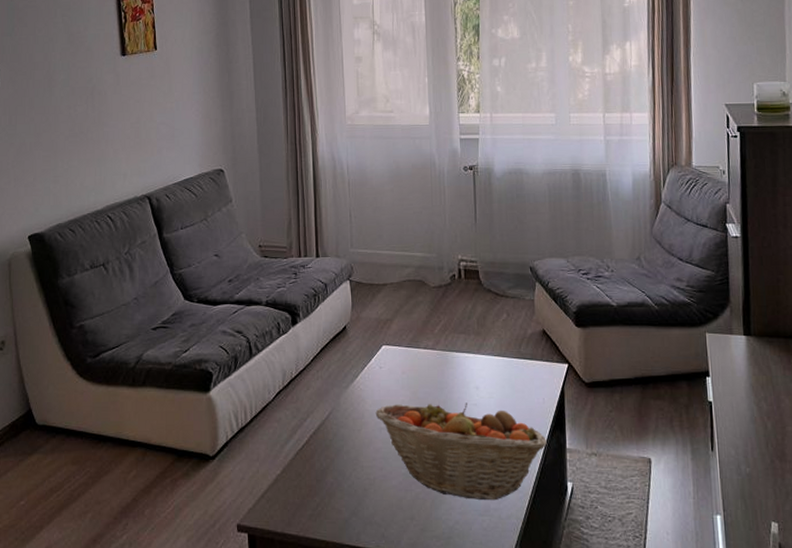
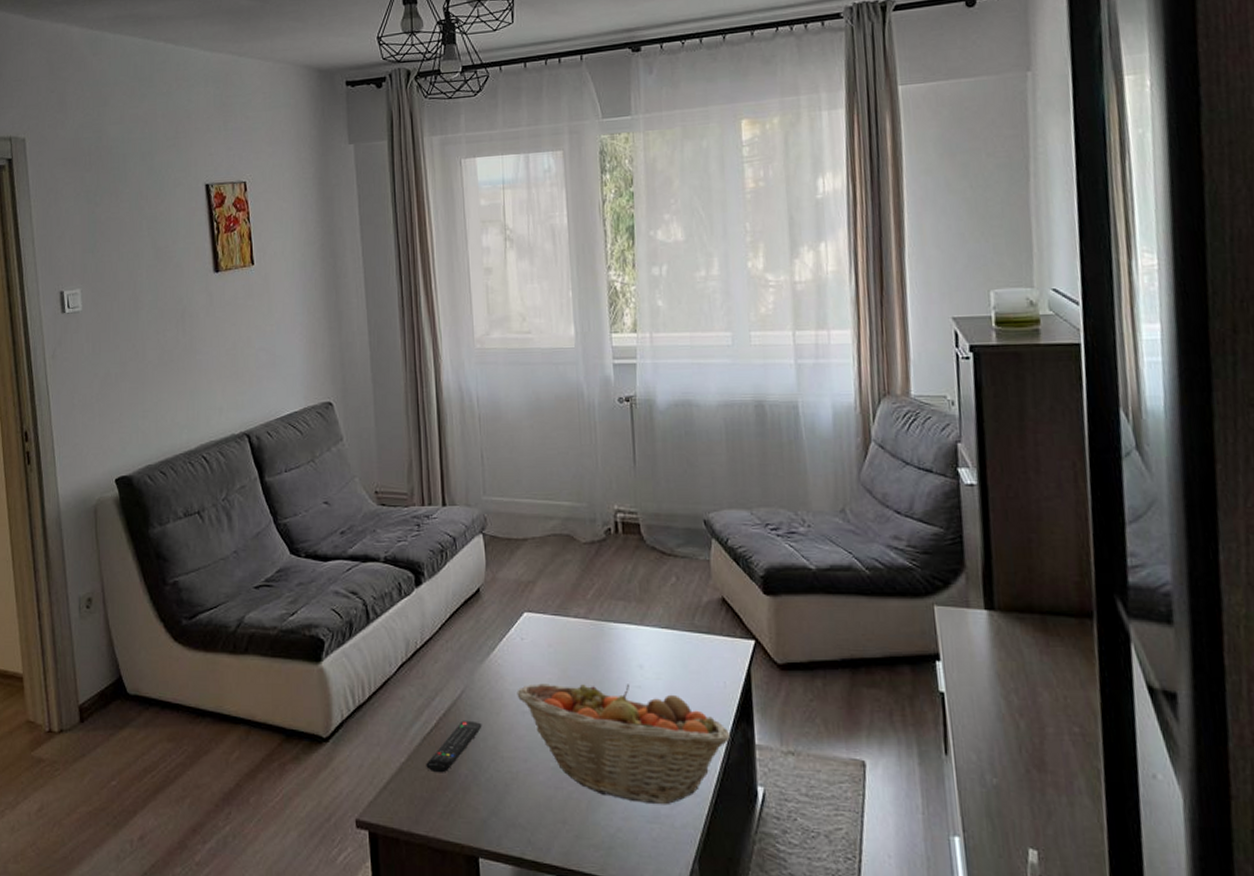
remote control: none [298,437,346,482] -> present [426,720,482,773]

